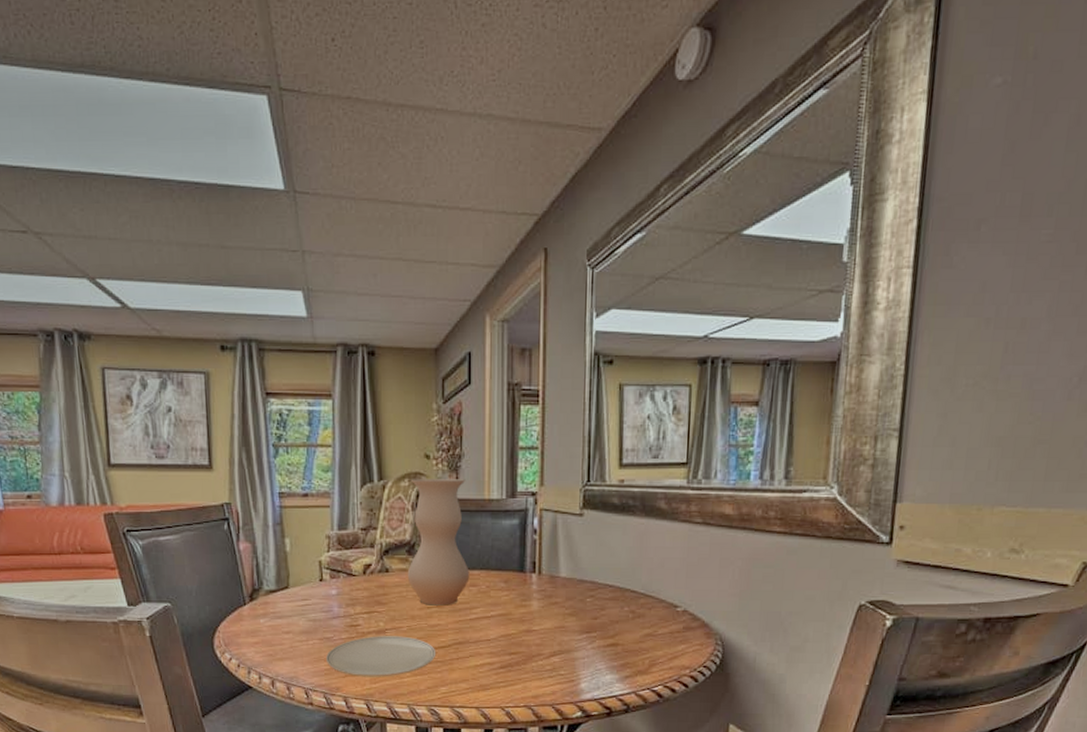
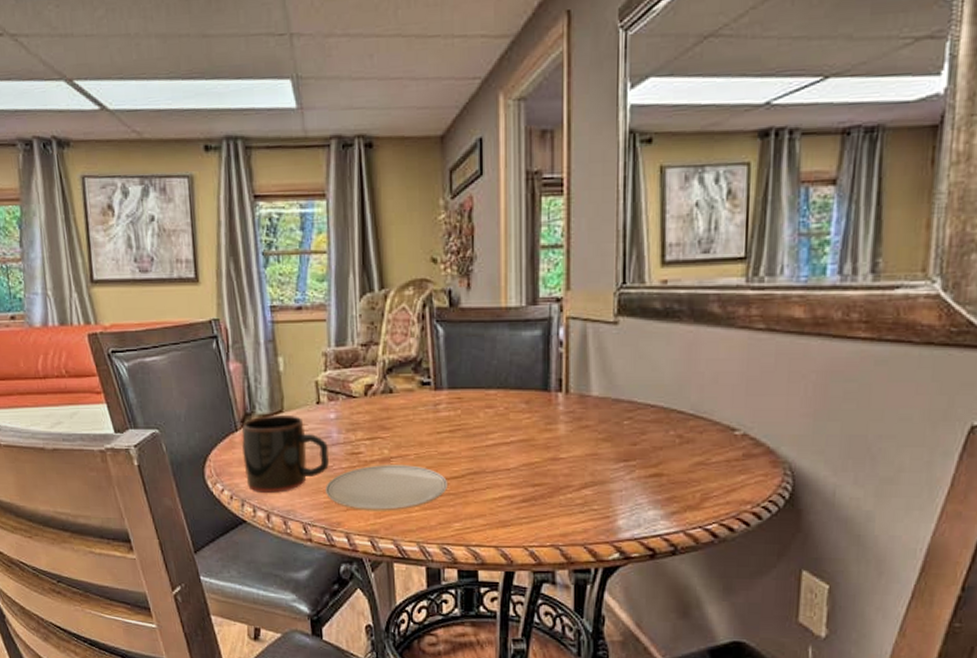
mug: none [249,591,331,661] -> present [241,416,330,493]
vase: present [407,479,470,606] -> none [413,285,485,430]

